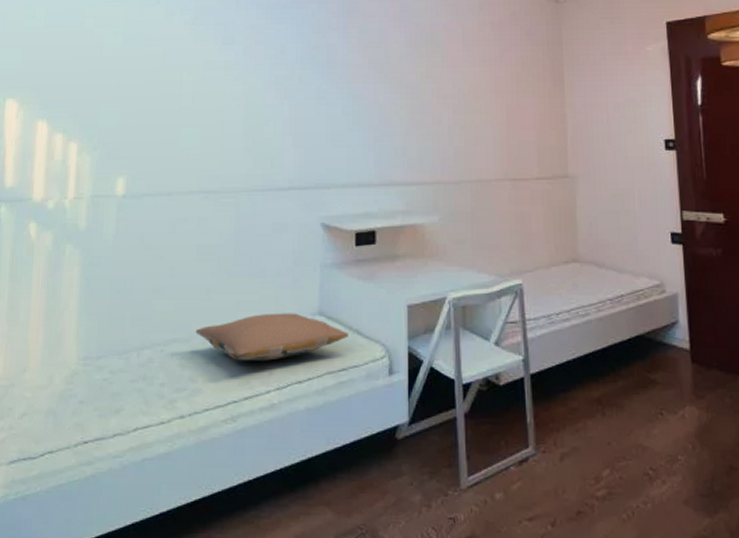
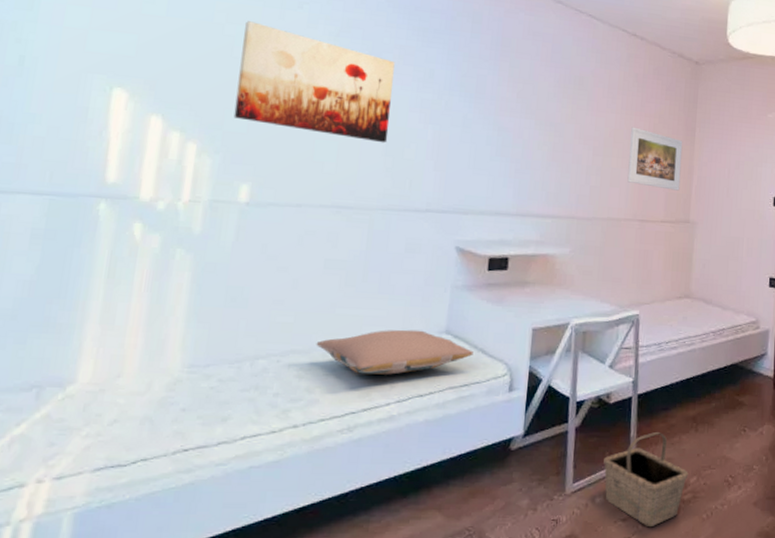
wall art: none [107,22,247,124] -> present [233,21,395,143]
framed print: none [492,79,553,143] -> present [627,127,683,191]
basket: none [500,416,600,528] -> present [604,431,689,526]

